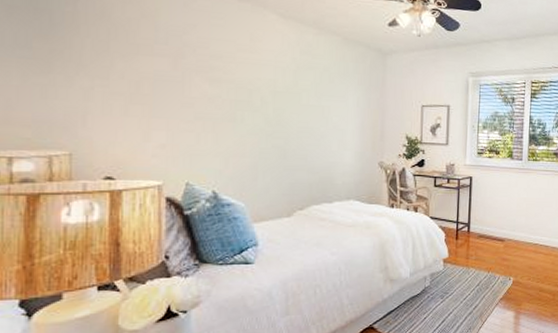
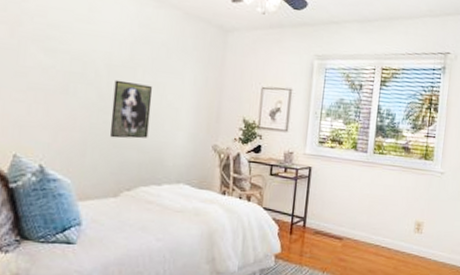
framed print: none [279,105,318,161] -> present [110,79,152,139]

